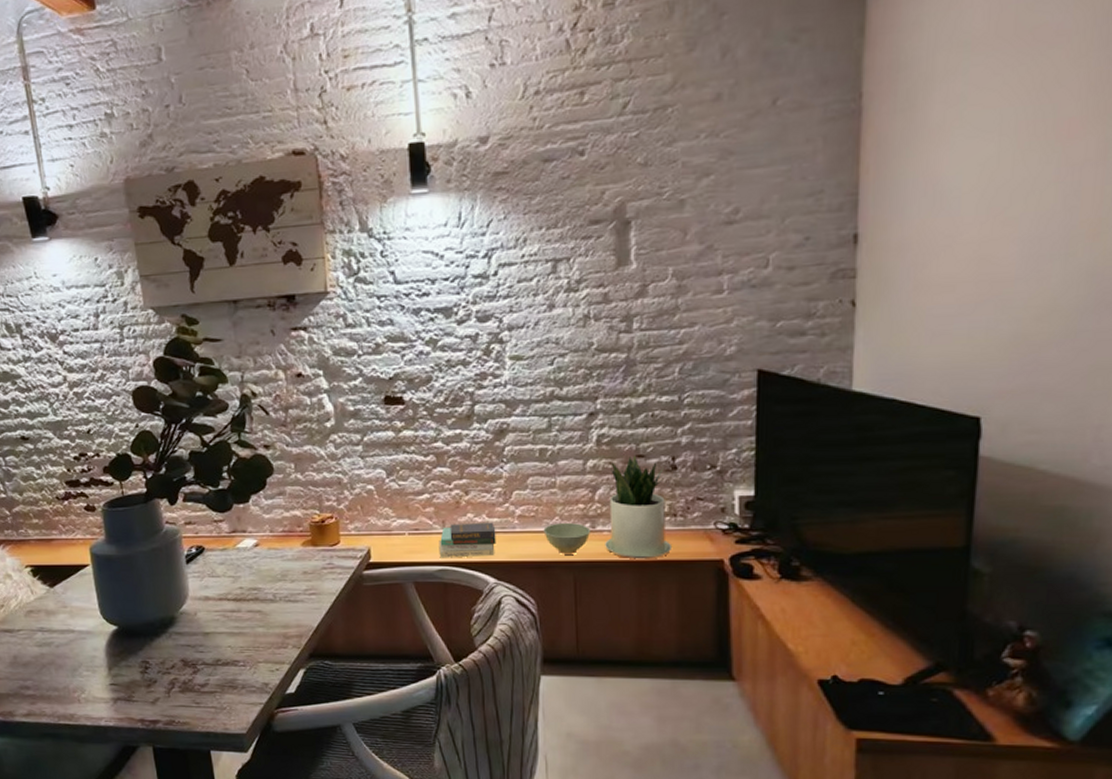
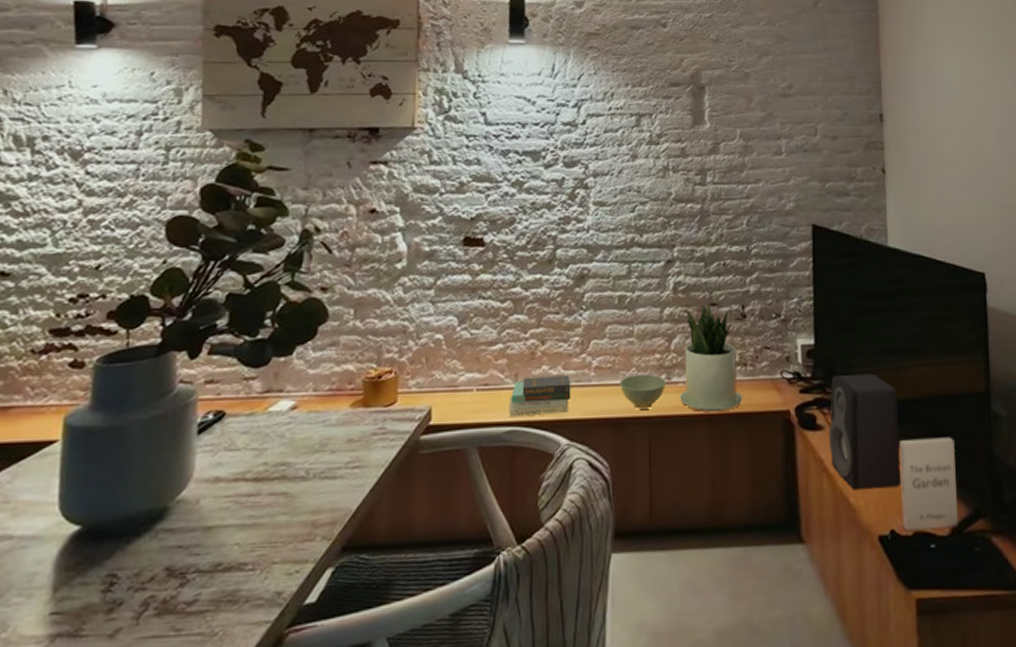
speaker: none [766,525,851,637] -> present [828,373,901,490]
book: none [847,591,918,679] -> present [900,437,958,532]

